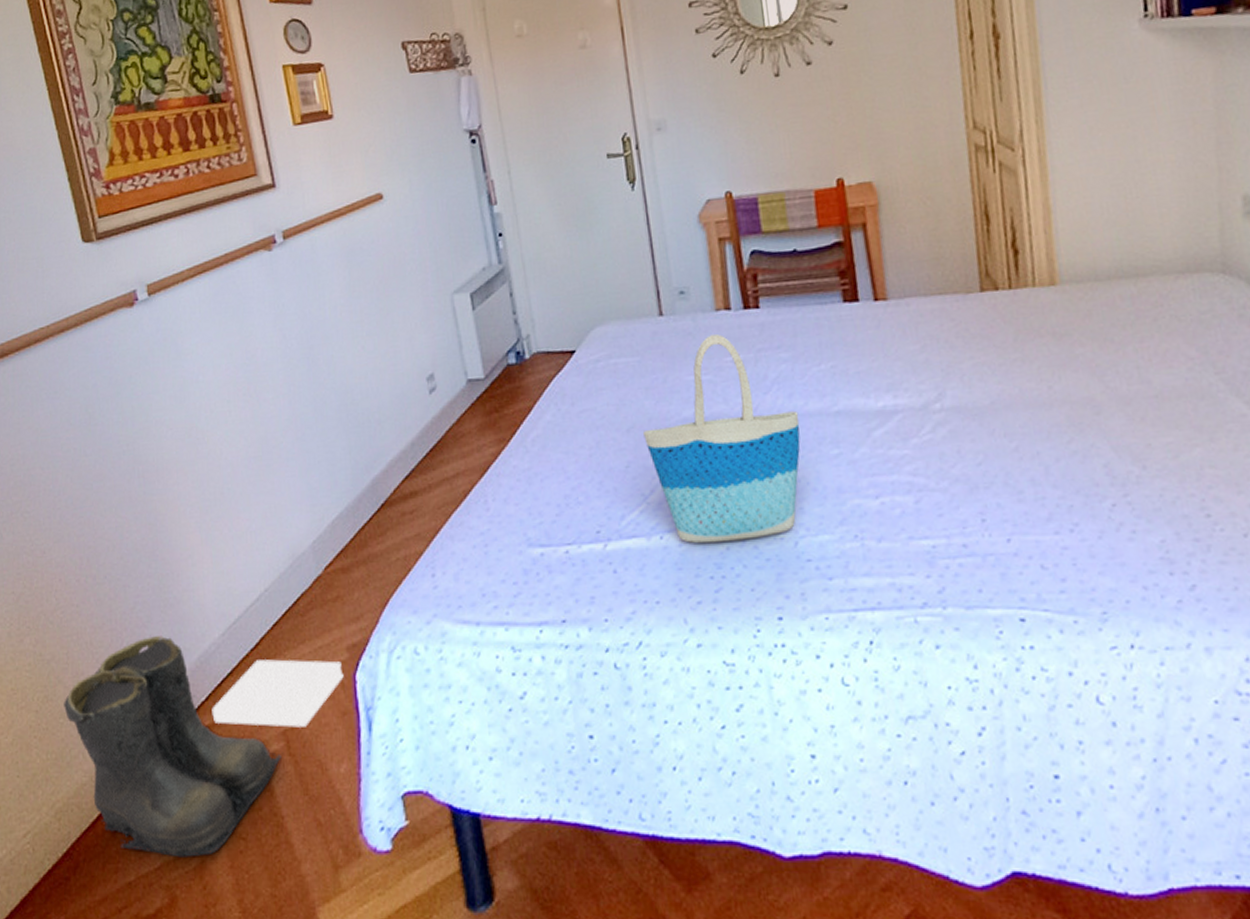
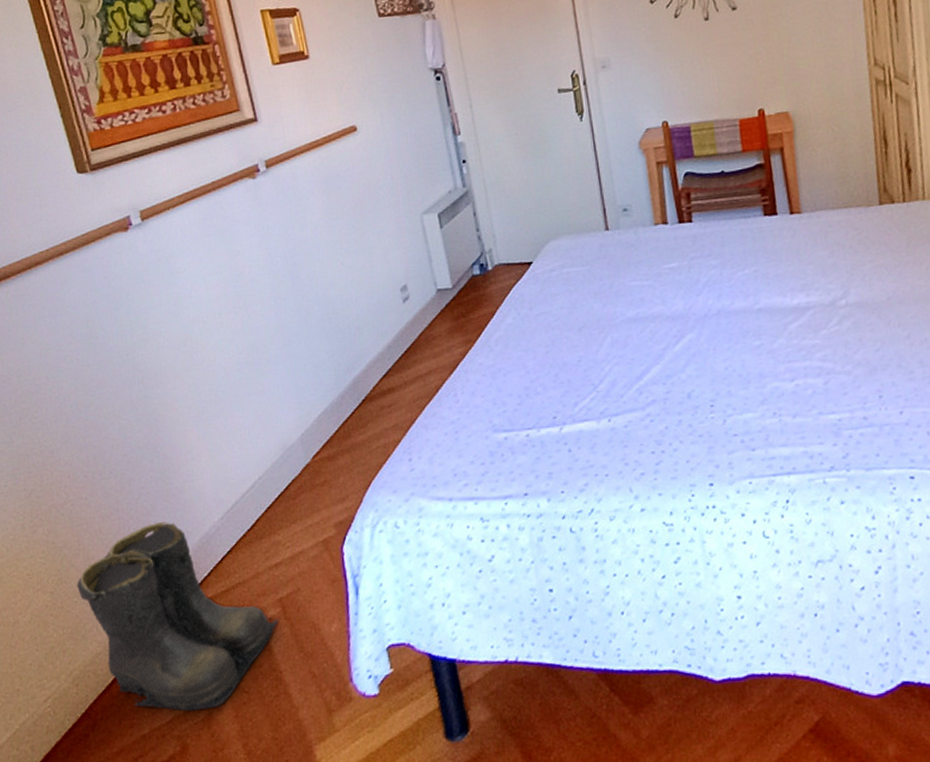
bible: present [212,659,344,728] -> none [214,537,332,596]
tote bag: present [643,334,801,543] -> none [593,245,728,424]

